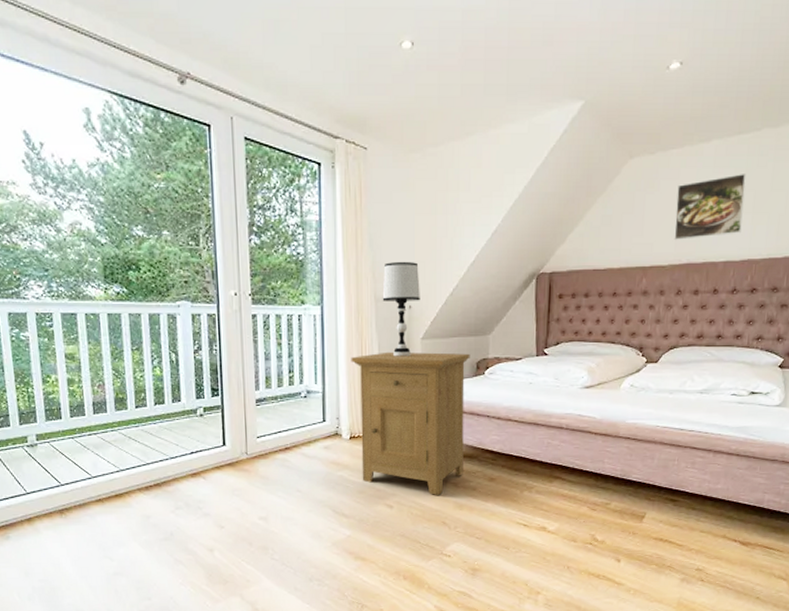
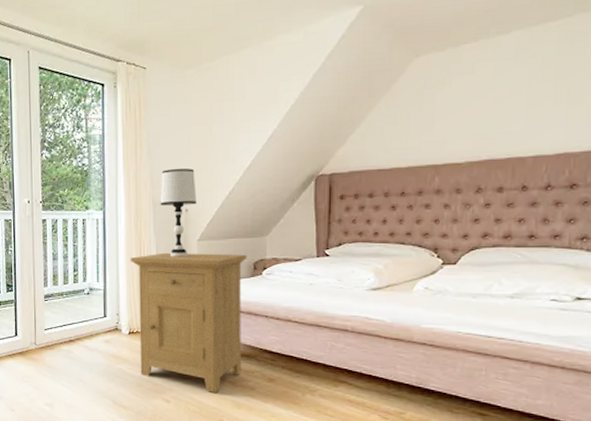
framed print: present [674,172,746,240] -> none [470,61,557,136]

